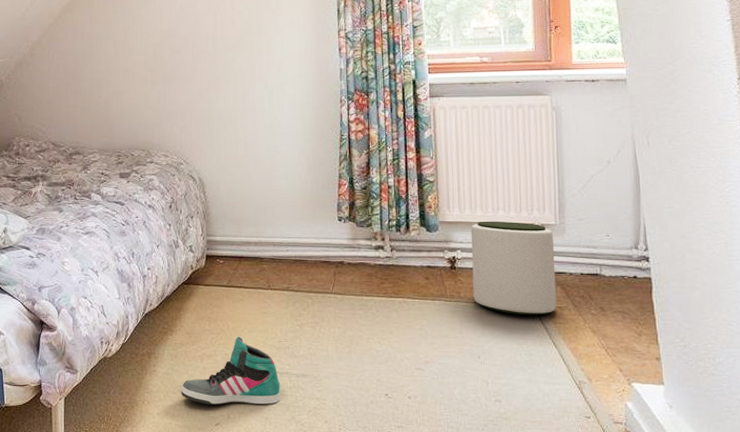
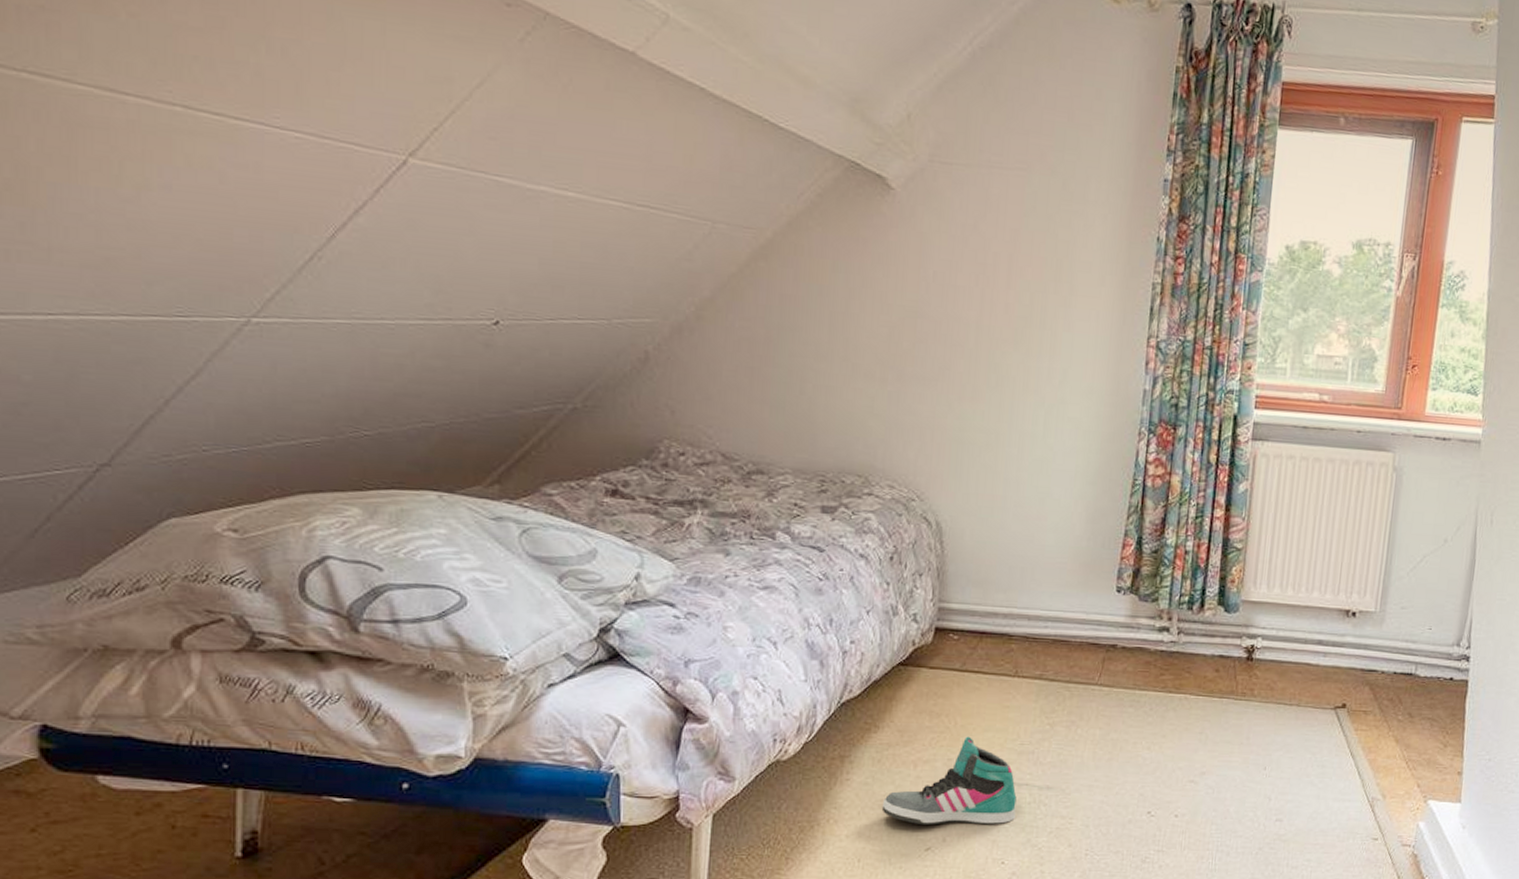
plant pot: present [470,221,557,316] -> none [1268,602,1371,720]

